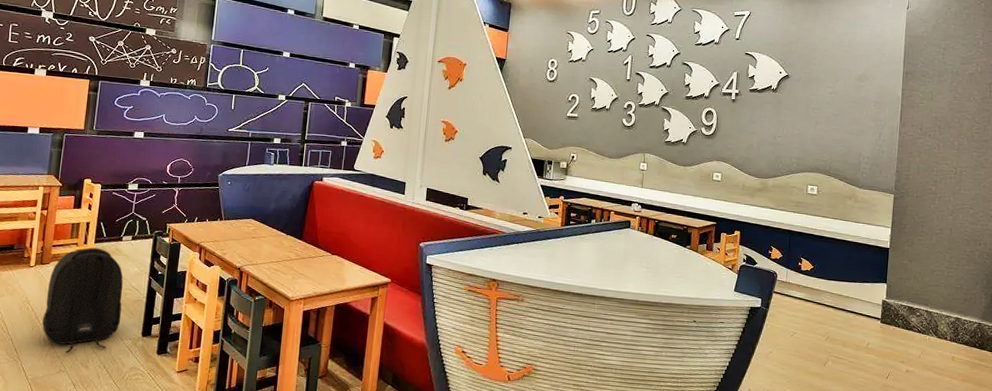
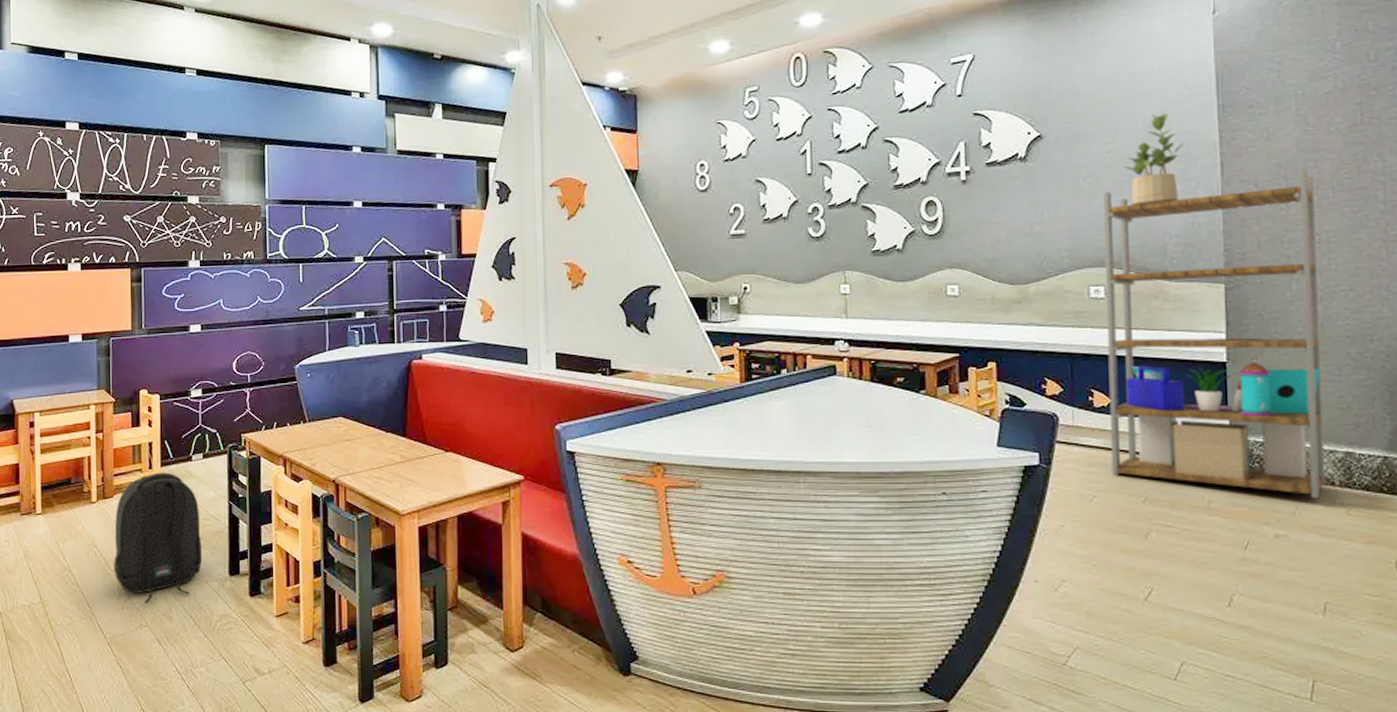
shelving unit: none [808,121,957,347] -> present [1103,166,1326,498]
potted plant: none [839,70,880,134] -> present [1123,113,1185,206]

